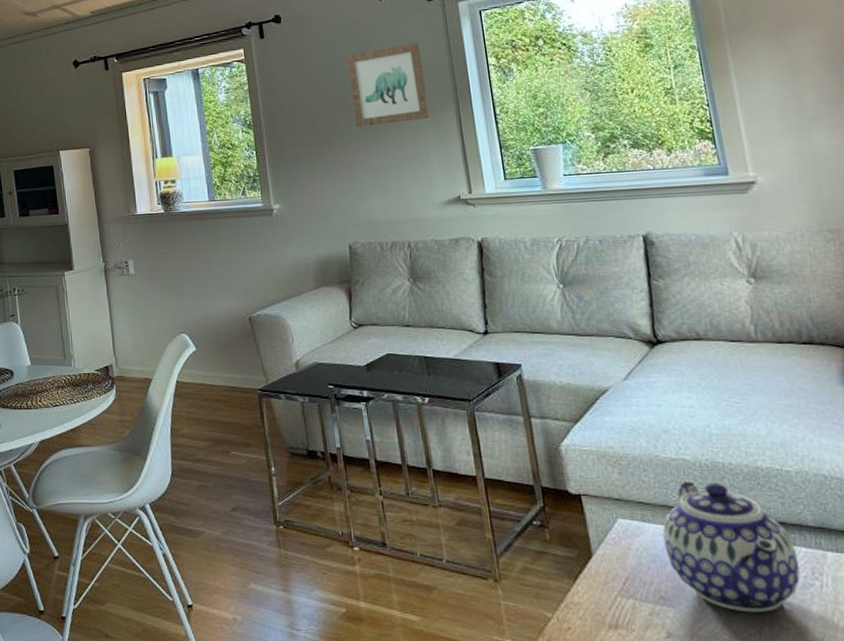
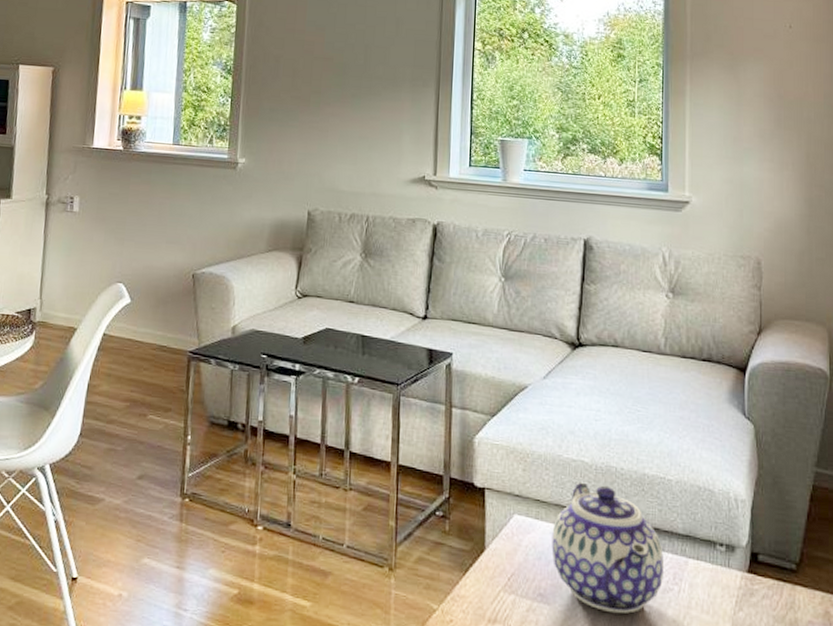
wall art: present [346,42,430,128] -> none [336,13,412,94]

